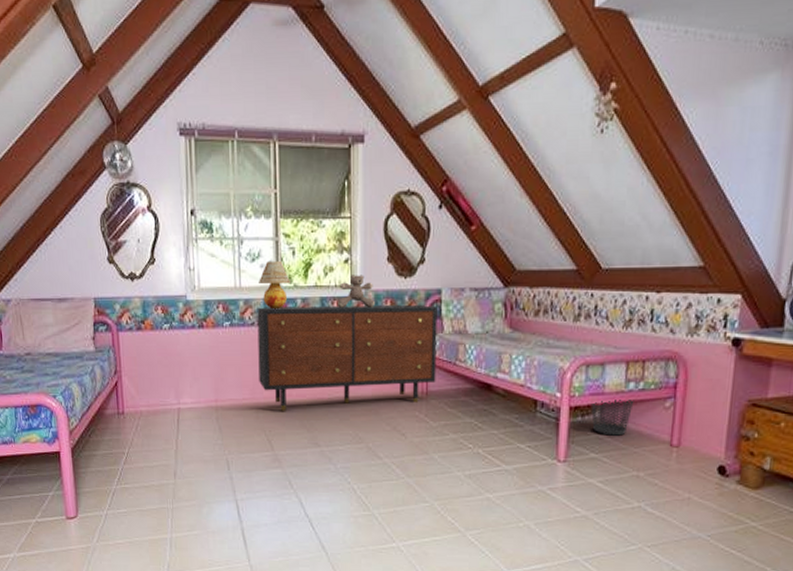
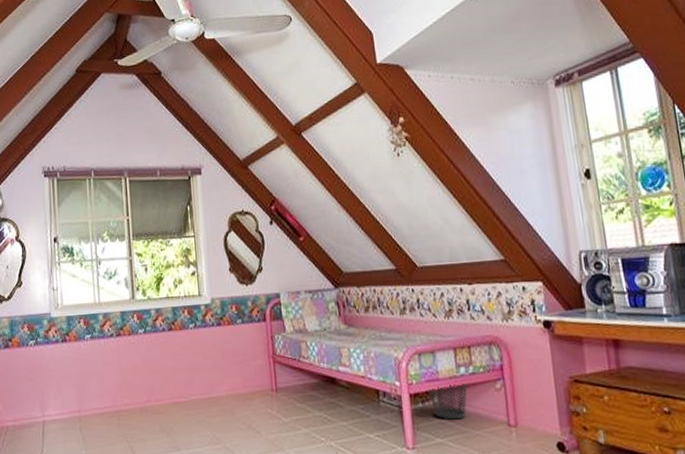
dresser: present [257,305,437,411] -> none [115,308,284,417]
table lamp: present [259,260,290,310] -> none [116,277,144,321]
stuffed bear: present [337,275,374,309] -> none [187,285,221,317]

